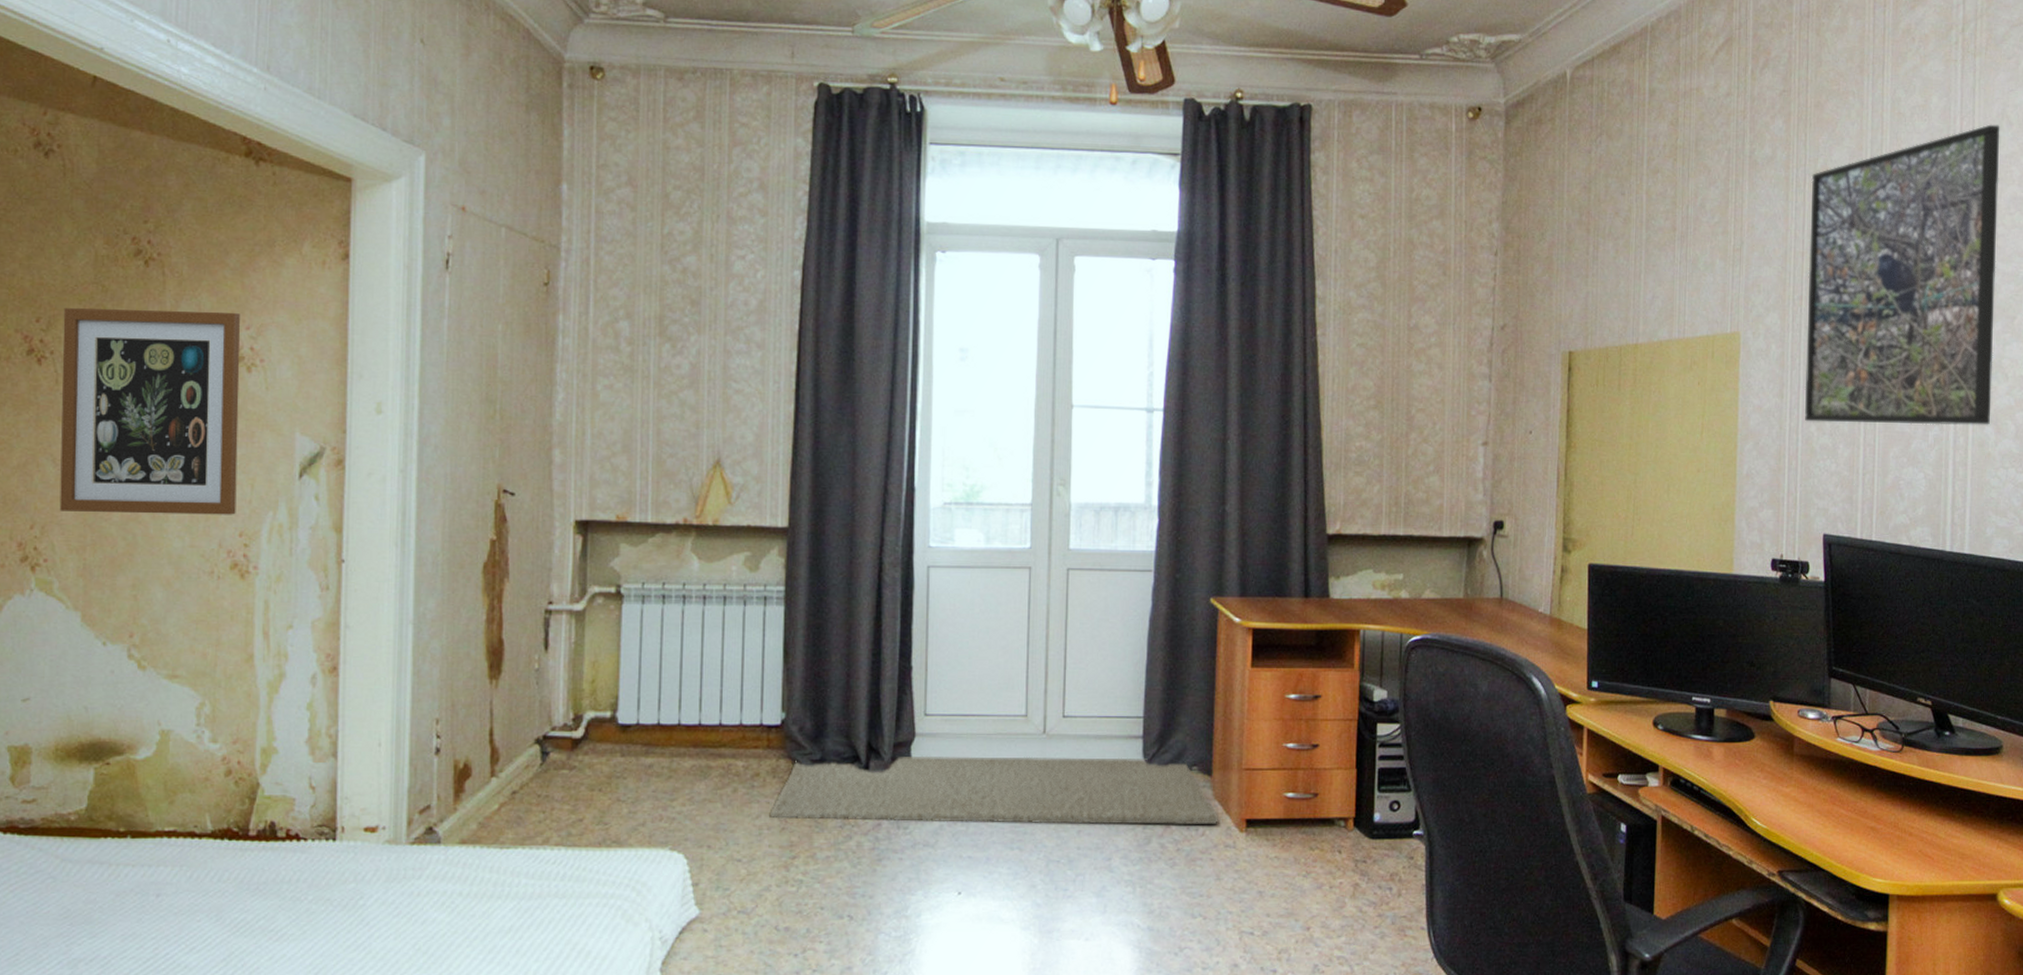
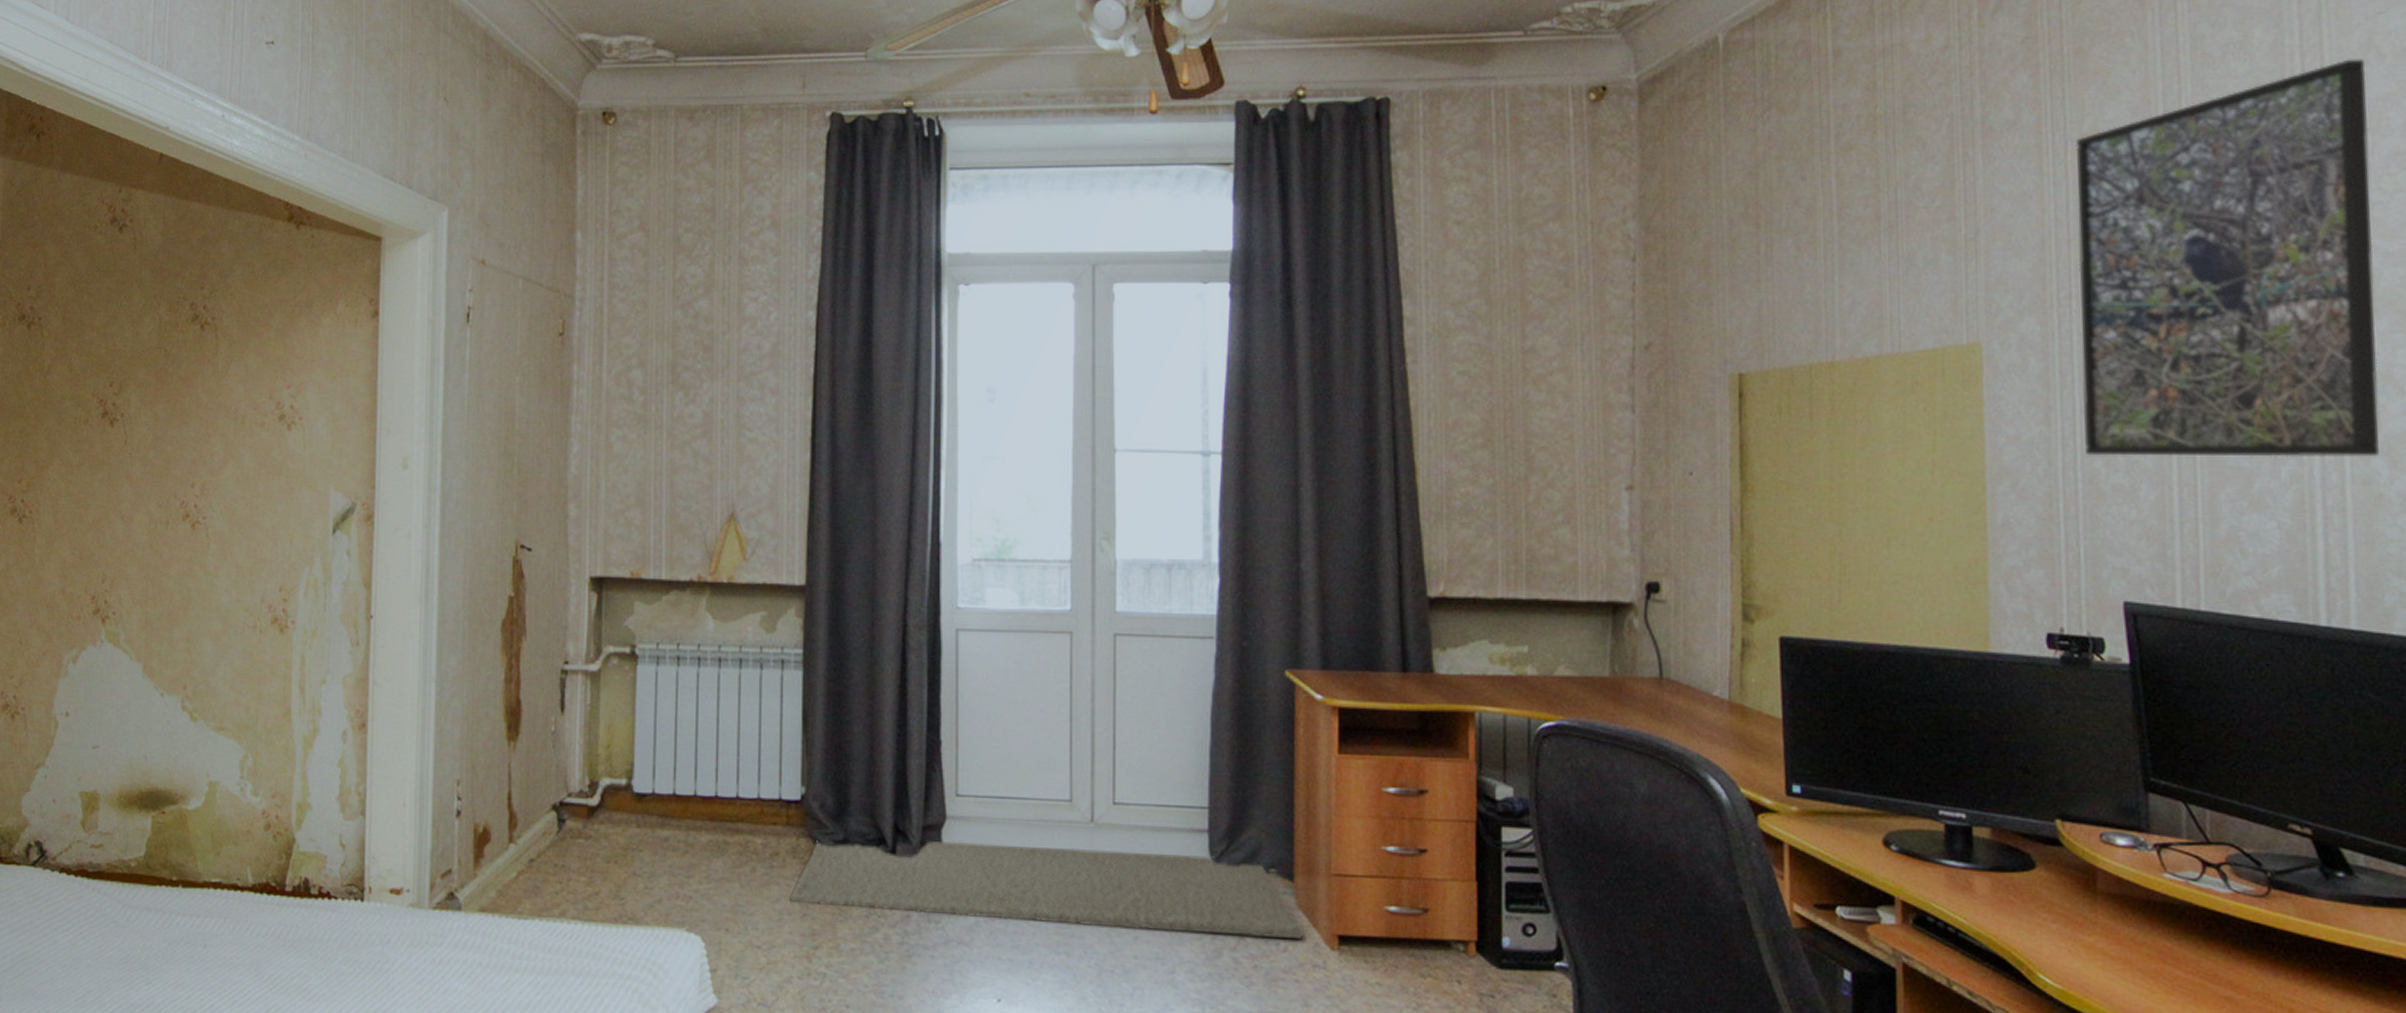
wall art: present [59,308,241,515] -> none [126,372,282,570]

